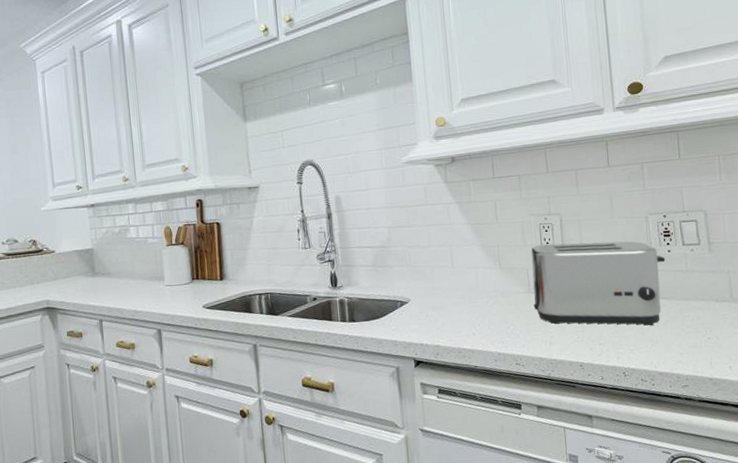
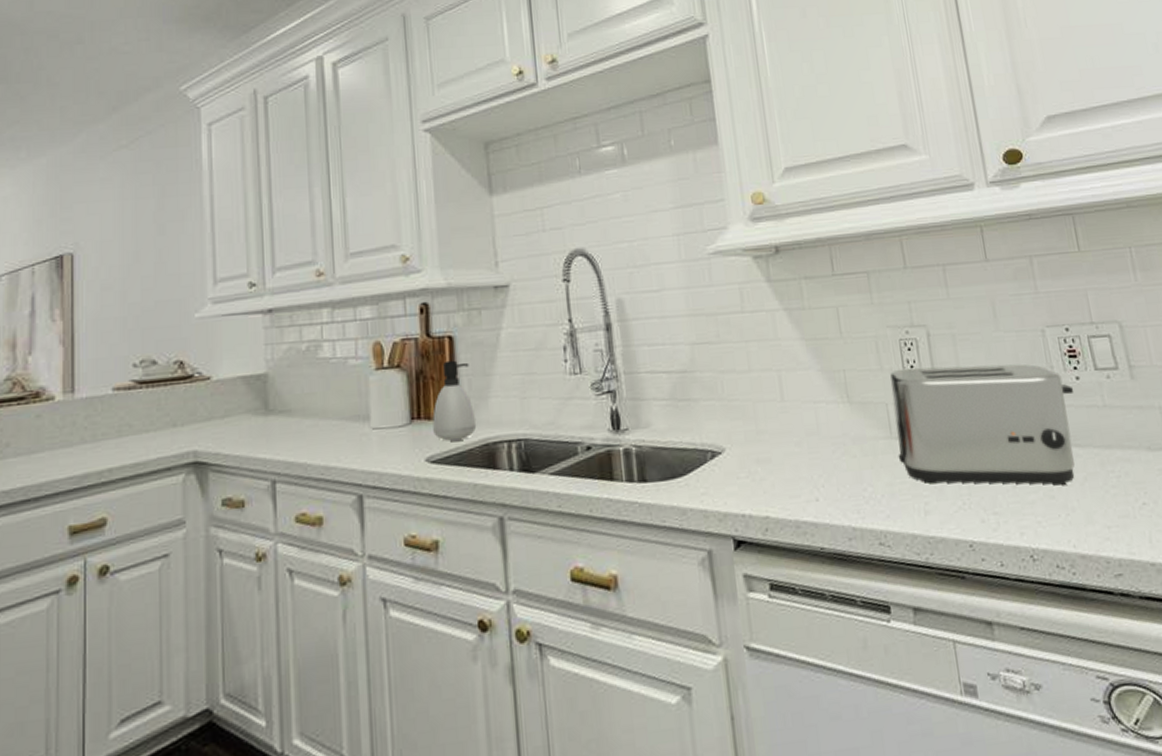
soap dispenser: none [207,239,237,294] -> present [432,360,476,441]

